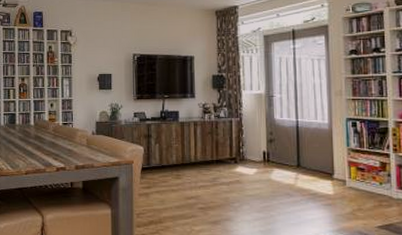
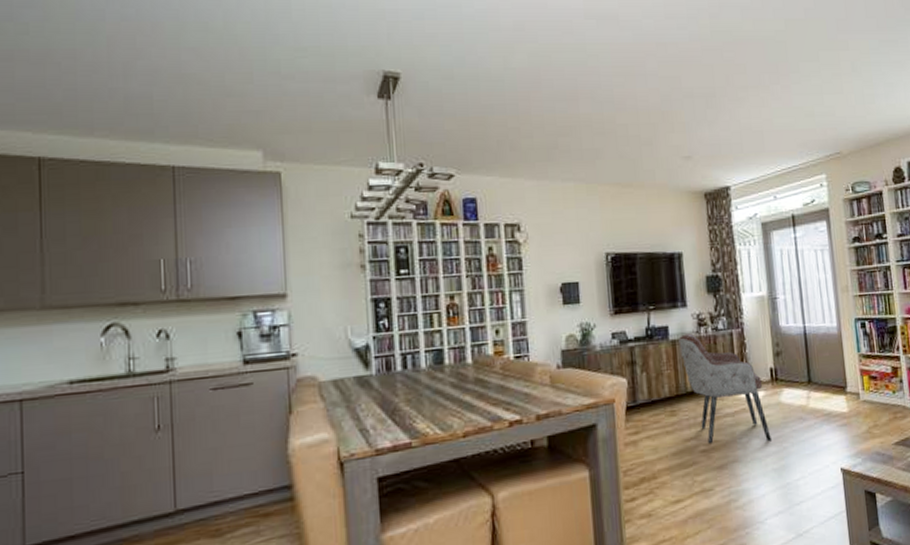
armchair: none [186,118,261,209] -> present [678,333,773,445]

